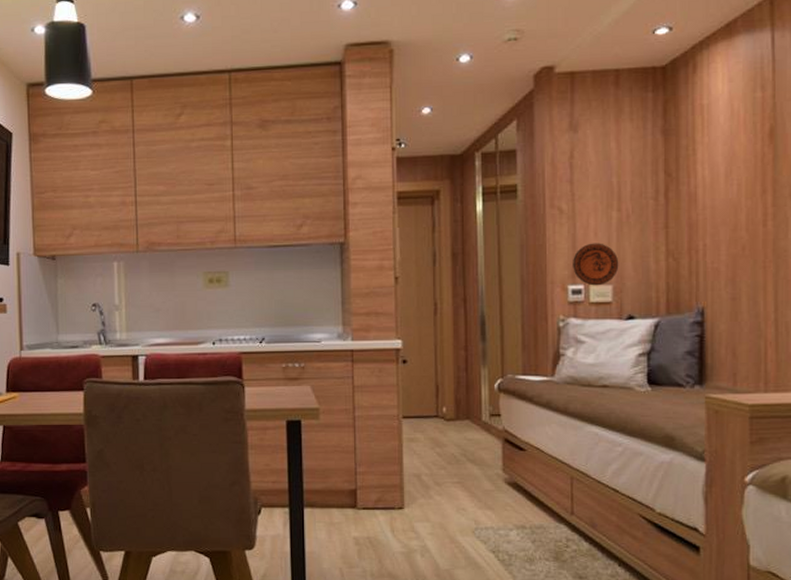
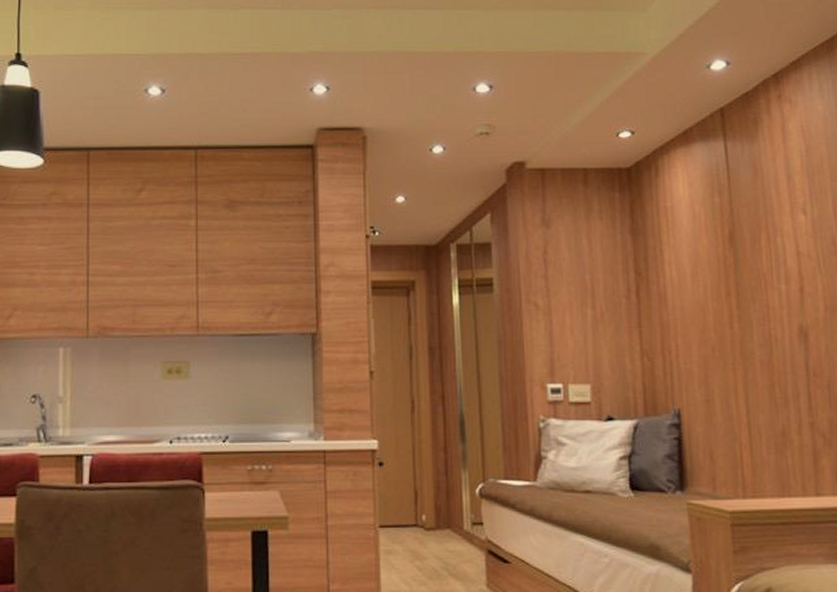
decorative plate: present [573,243,619,286] -> none [550,340,596,385]

